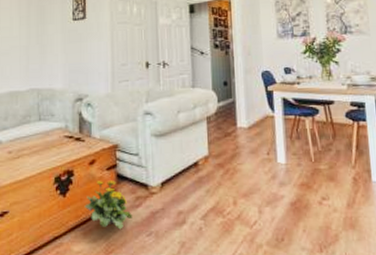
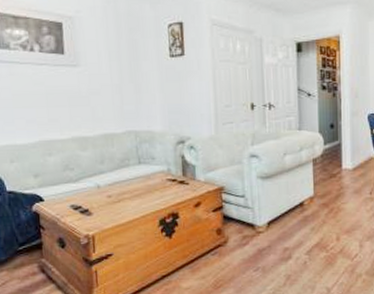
flowering plant: present [84,181,132,230] -> none [191,221,240,266]

